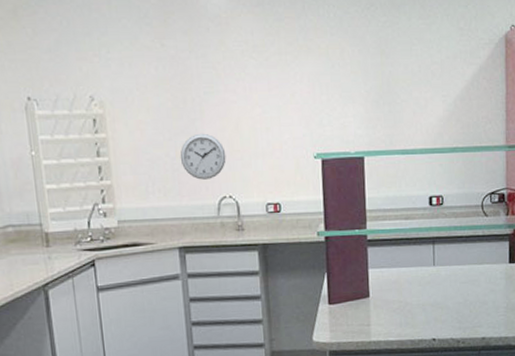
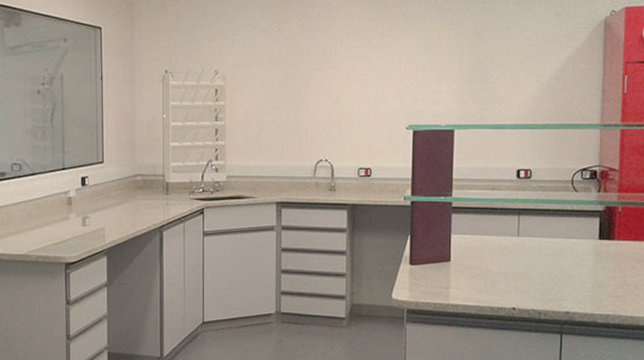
wall clock: present [180,133,226,180] -> none [285,104,326,144]

